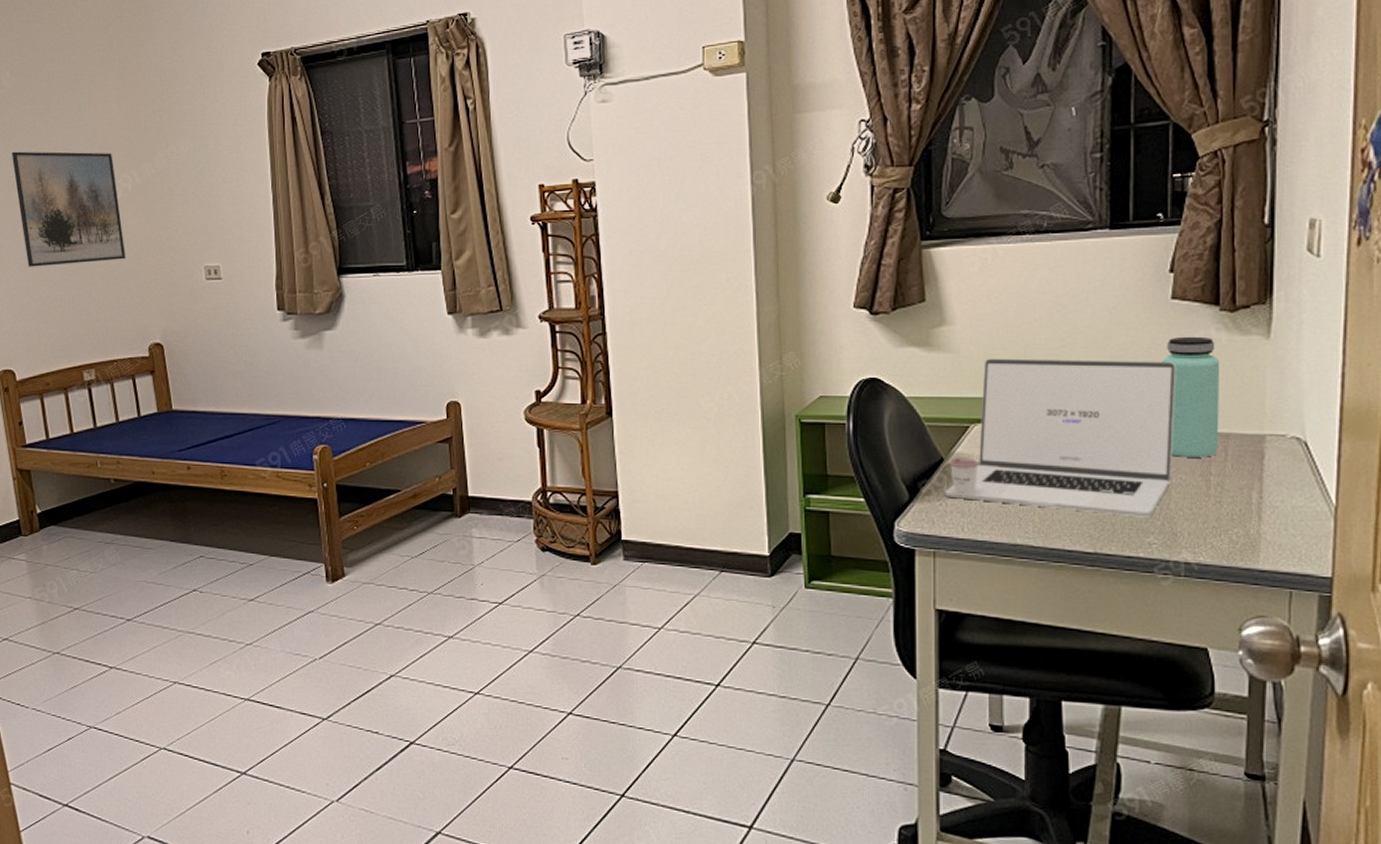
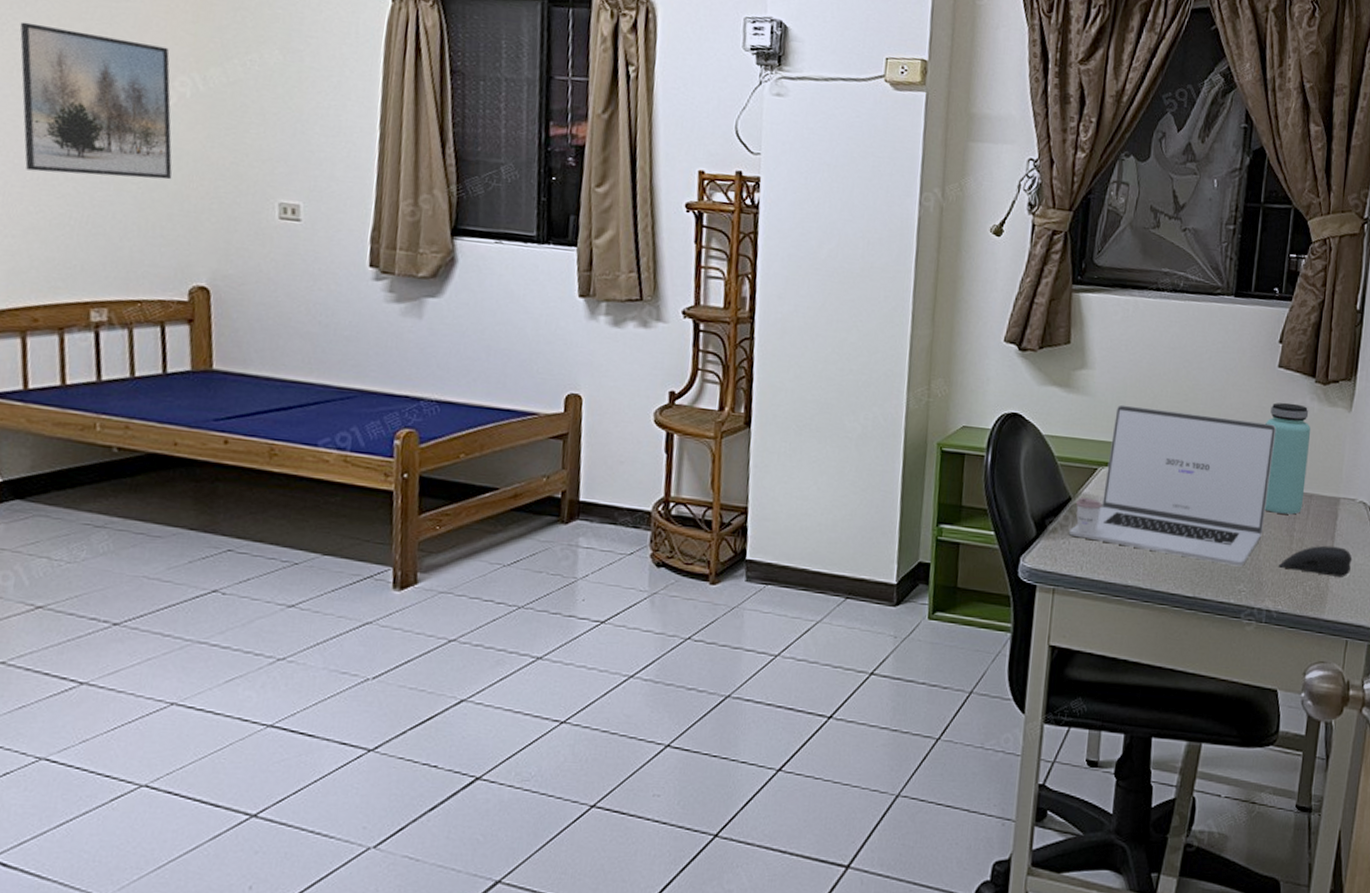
computer mouse: none [1195,488,1289,522] -> present [1279,545,1353,577]

